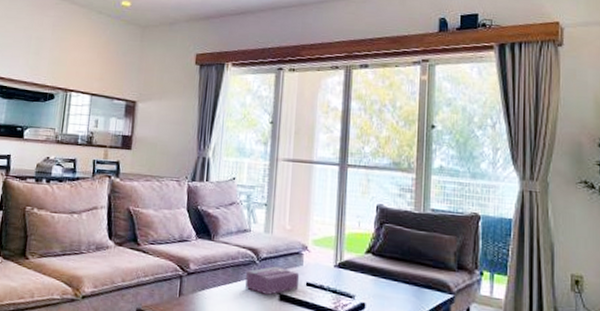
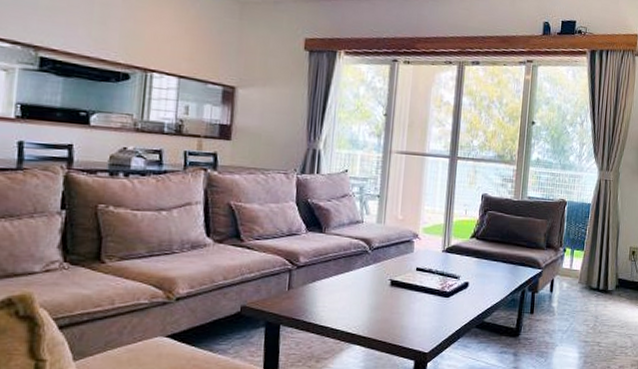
tissue box: present [245,266,300,295] -> none [357,254,410,282]

